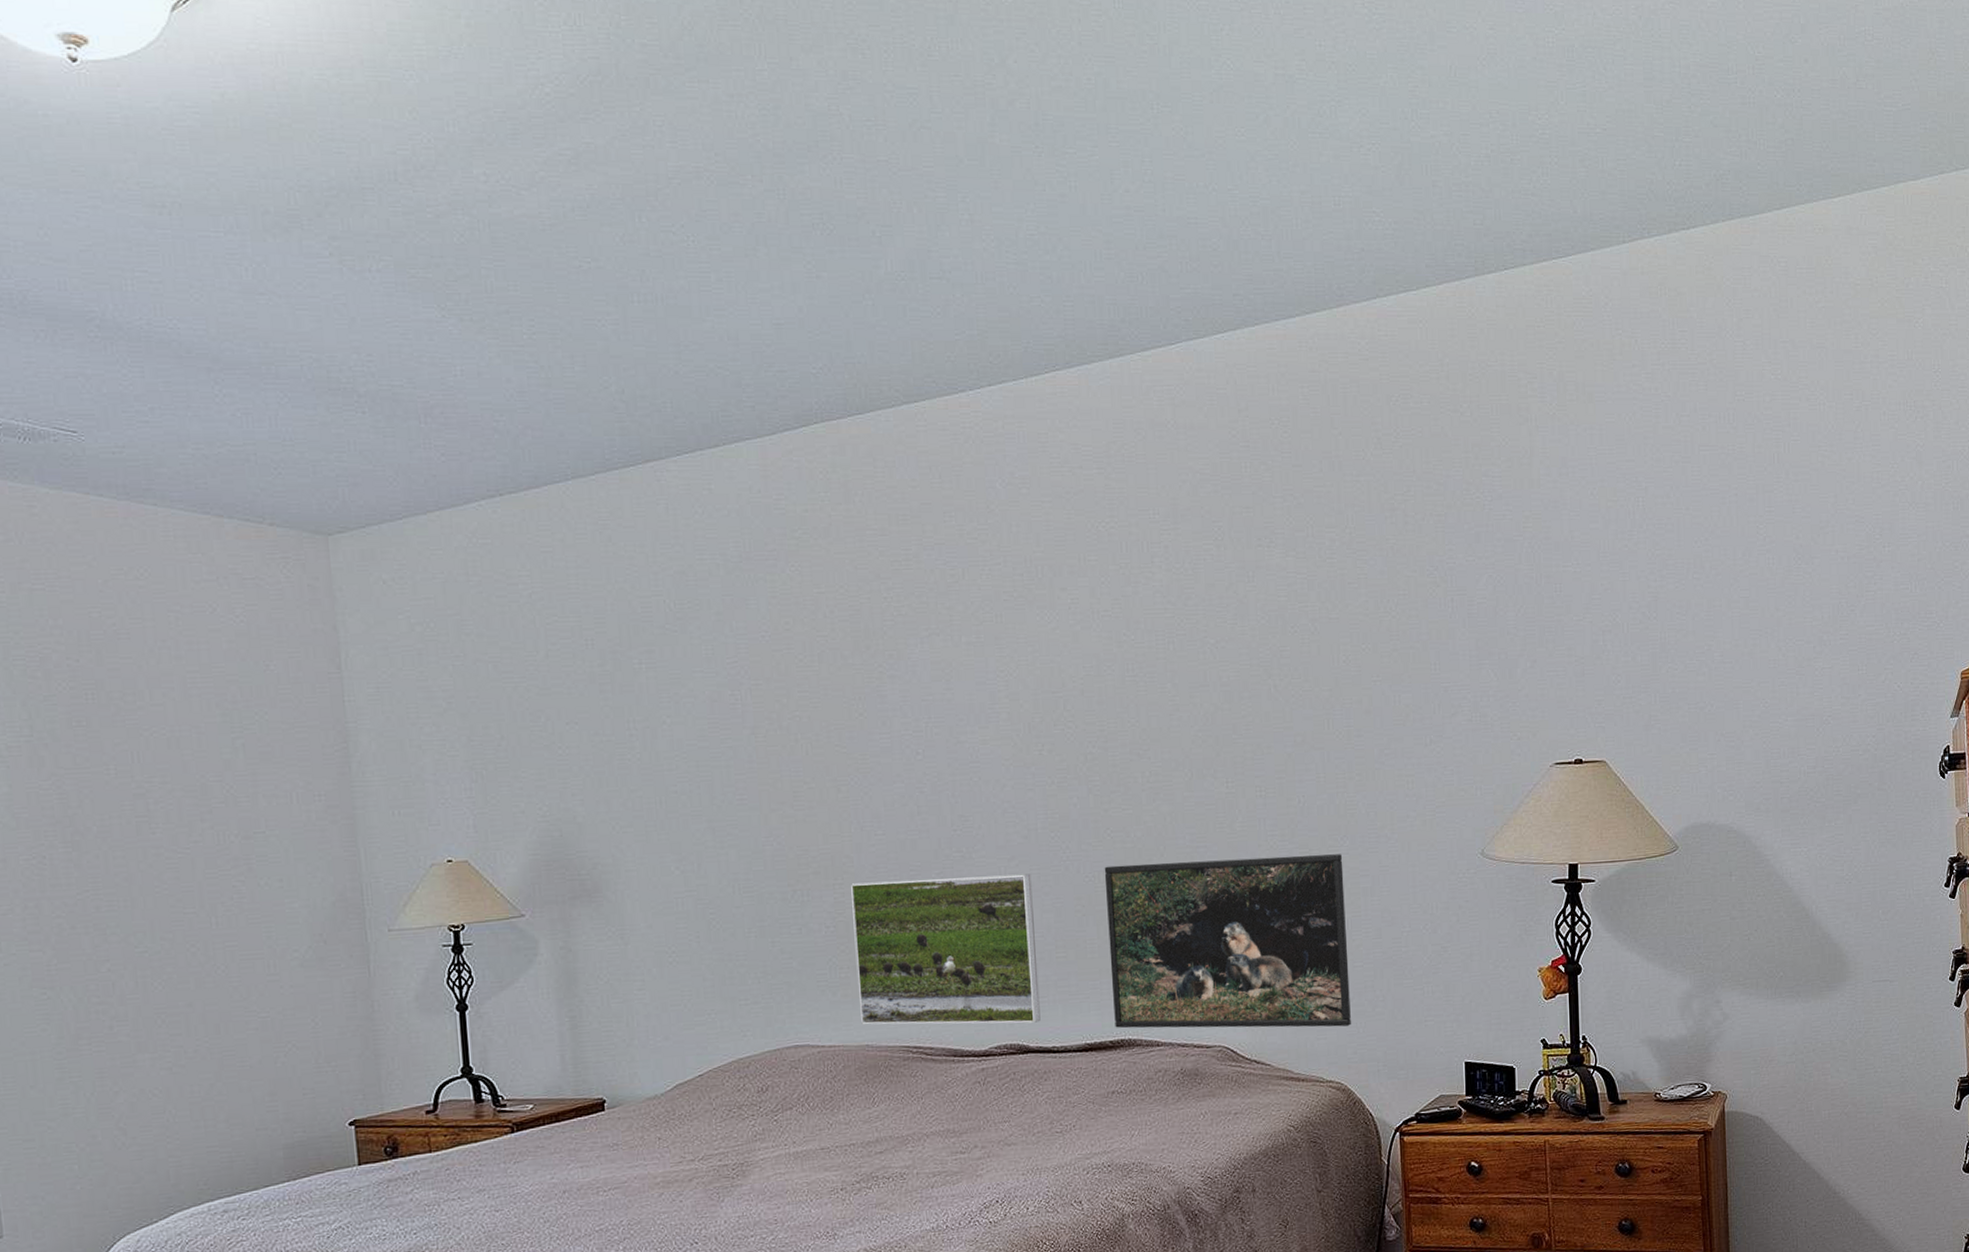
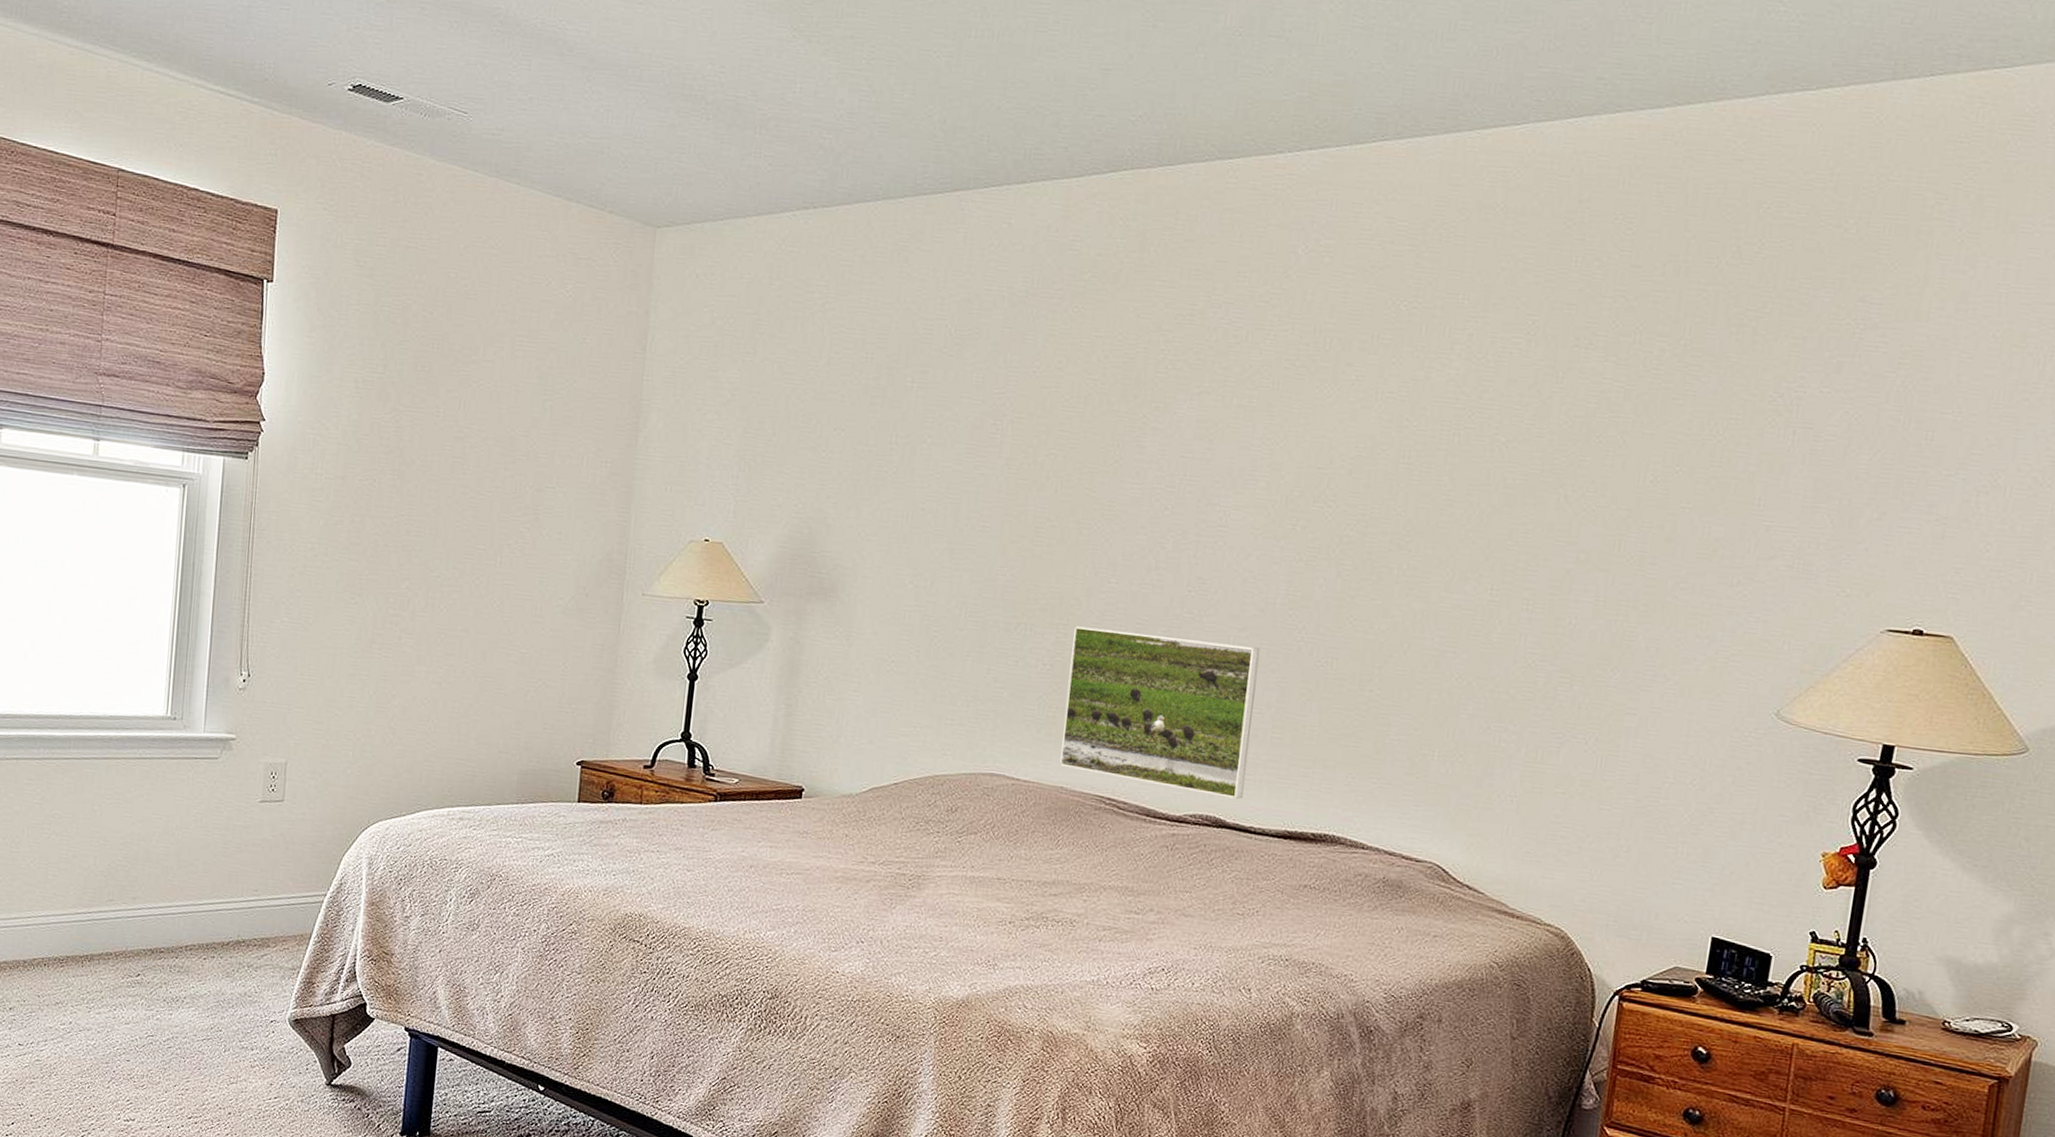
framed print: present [1104,854,1351,1029] -> none [1320,654,1609,871]

